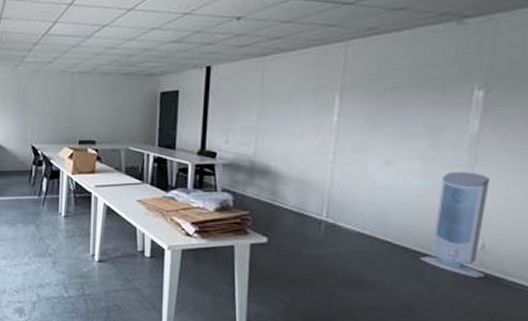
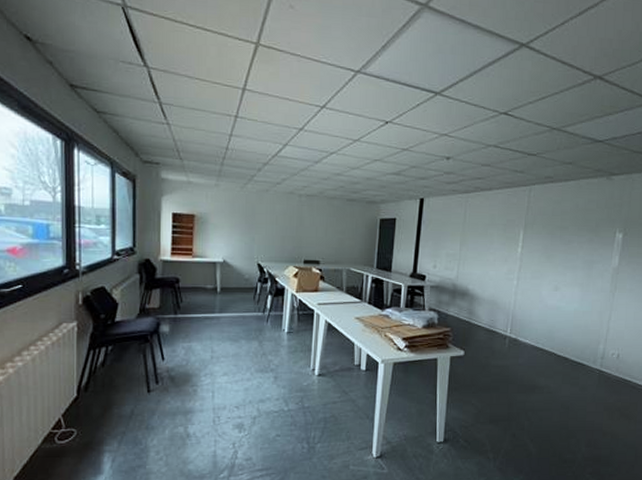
air purifier: present [420,172,491,278] -> none [576,297,625,381]

